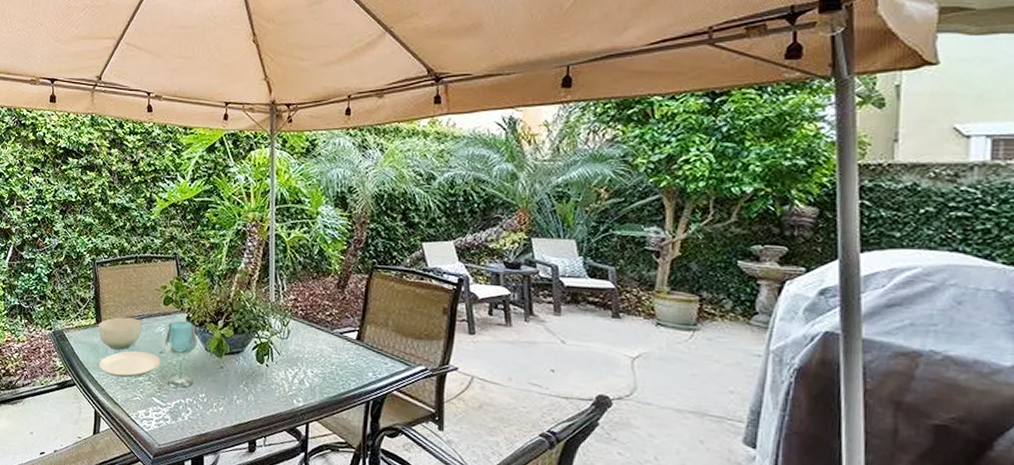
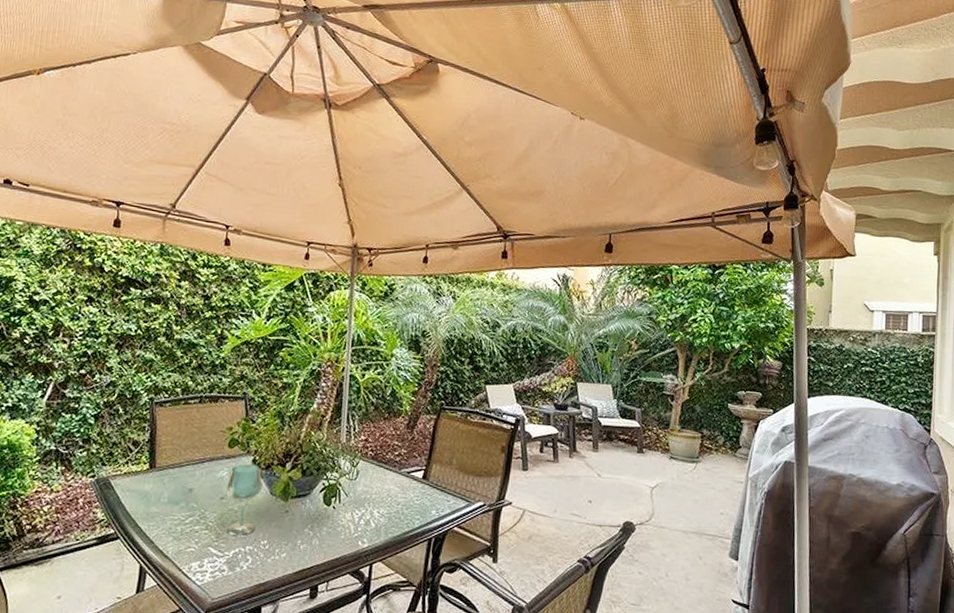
bowl: present [98,317,143,350] -> none [151,461,203,498]
plate: present [99,351,161,378] -> none [149,498,221,528]

